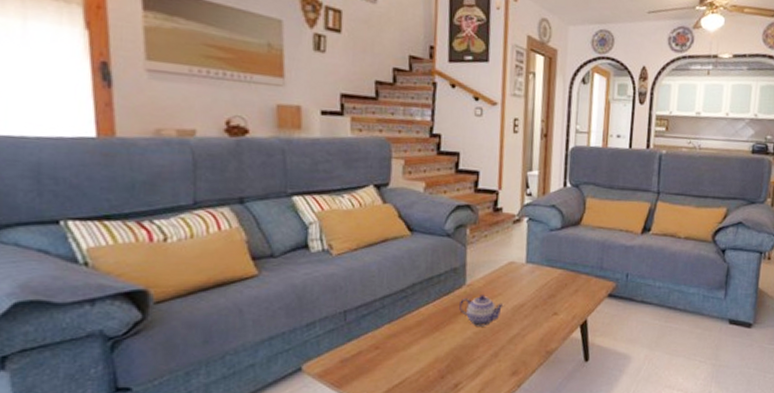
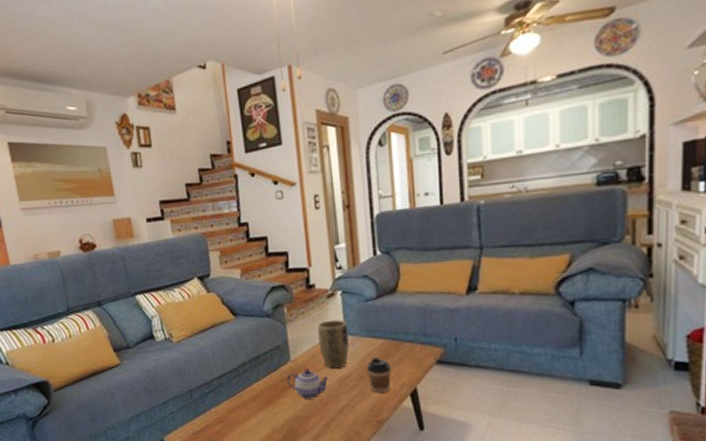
plant pot: none [498,246,530,296] -> present [318,320,349,369]
coffee cup: none [542,287,567,323] -> present [367,358,392,392]

